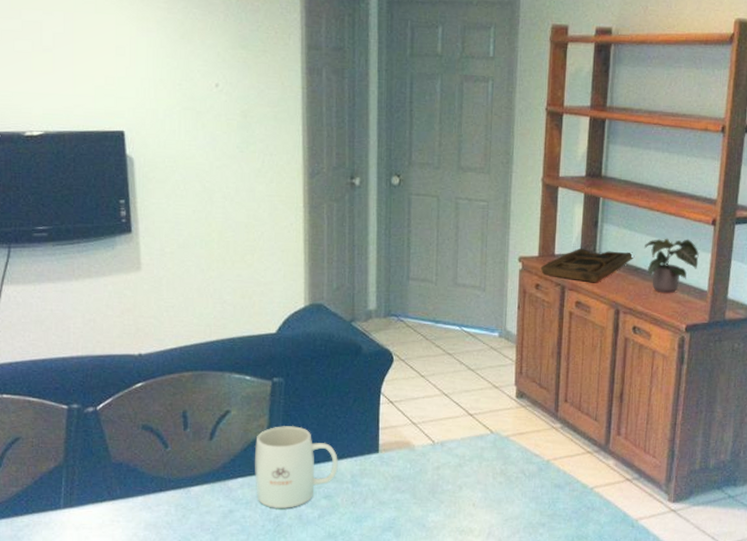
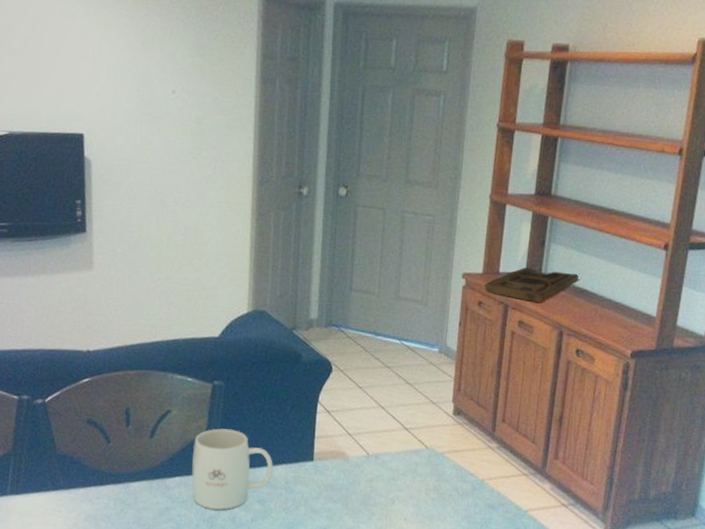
potted plant: present [644,238,699,294] -> none [592,261,649,318]

